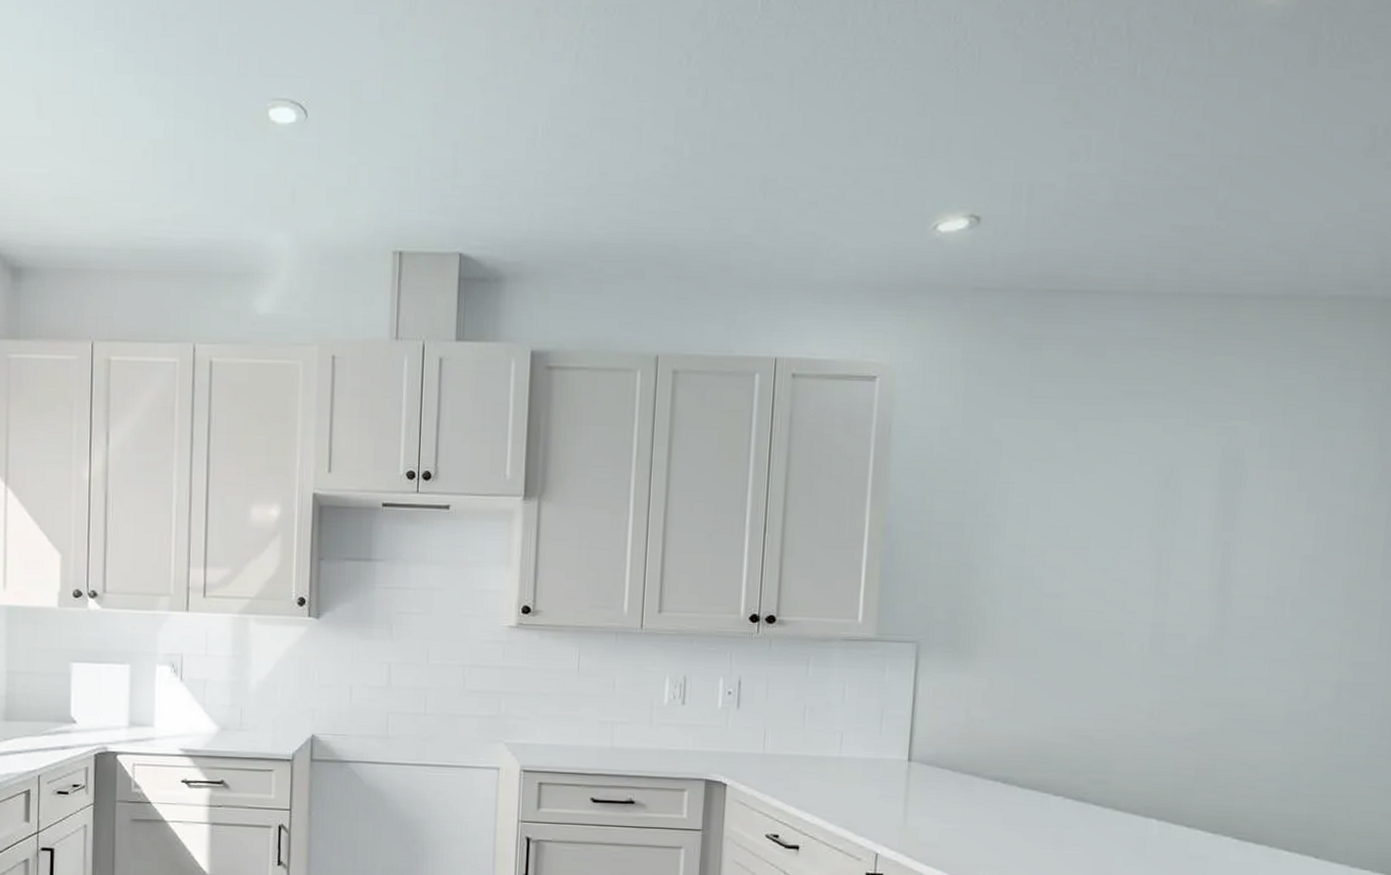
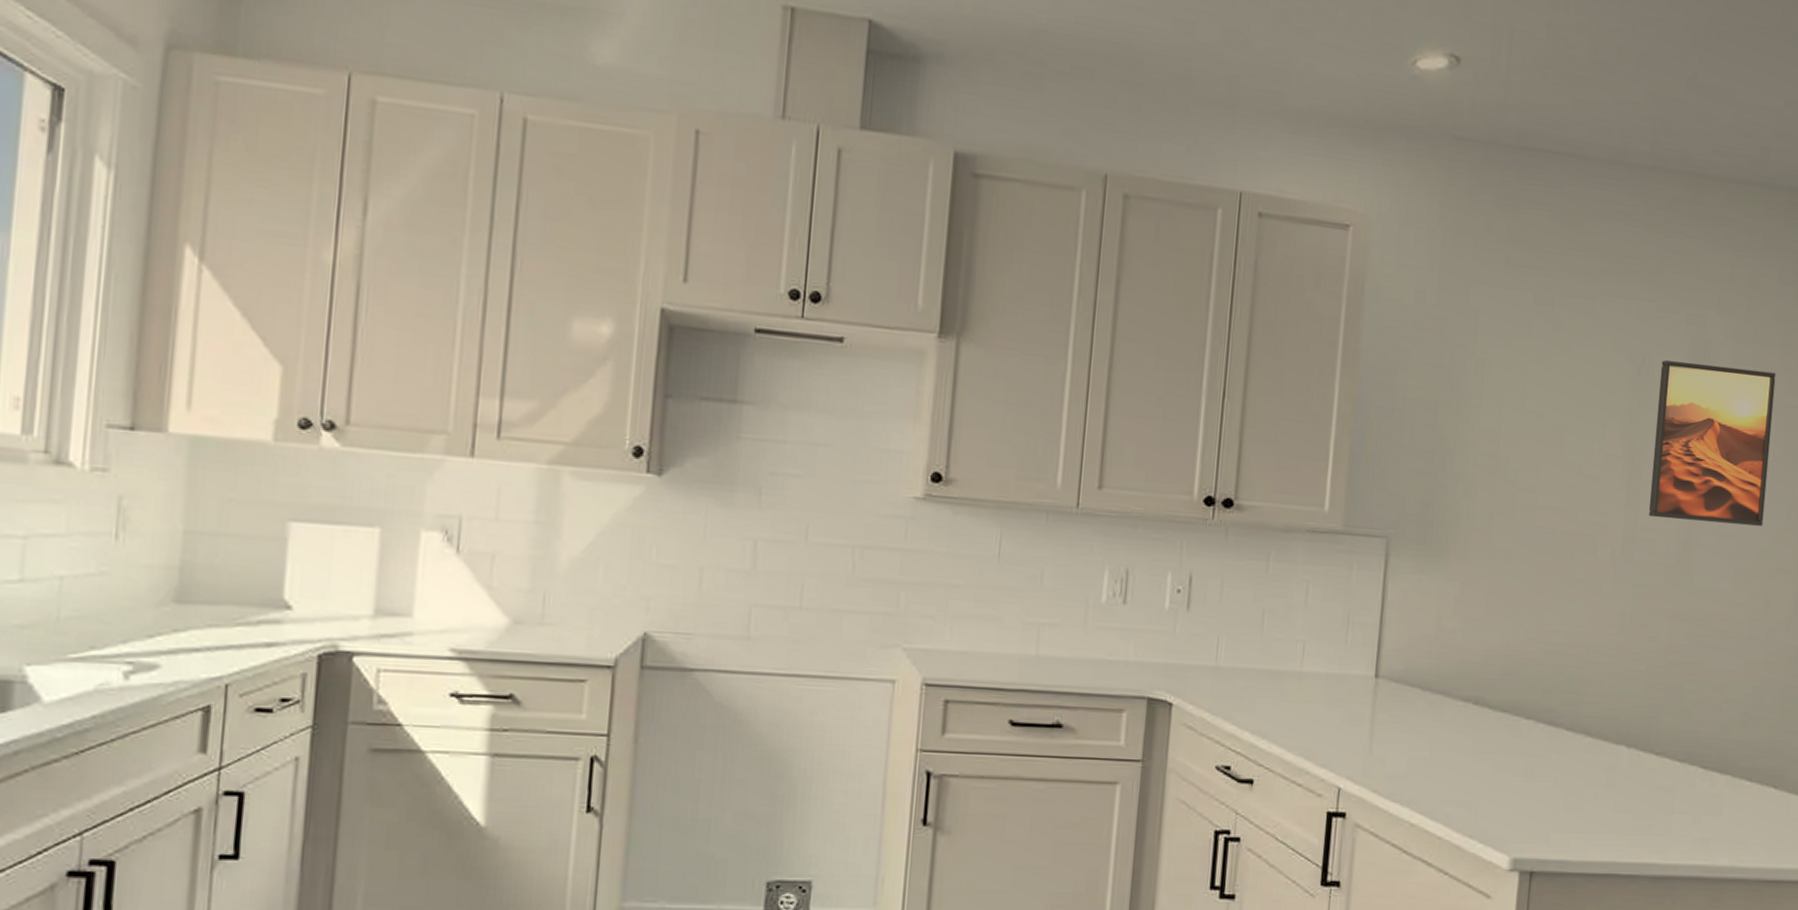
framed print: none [1177,470,1316,618] -> present [1648,360,1776,526]

